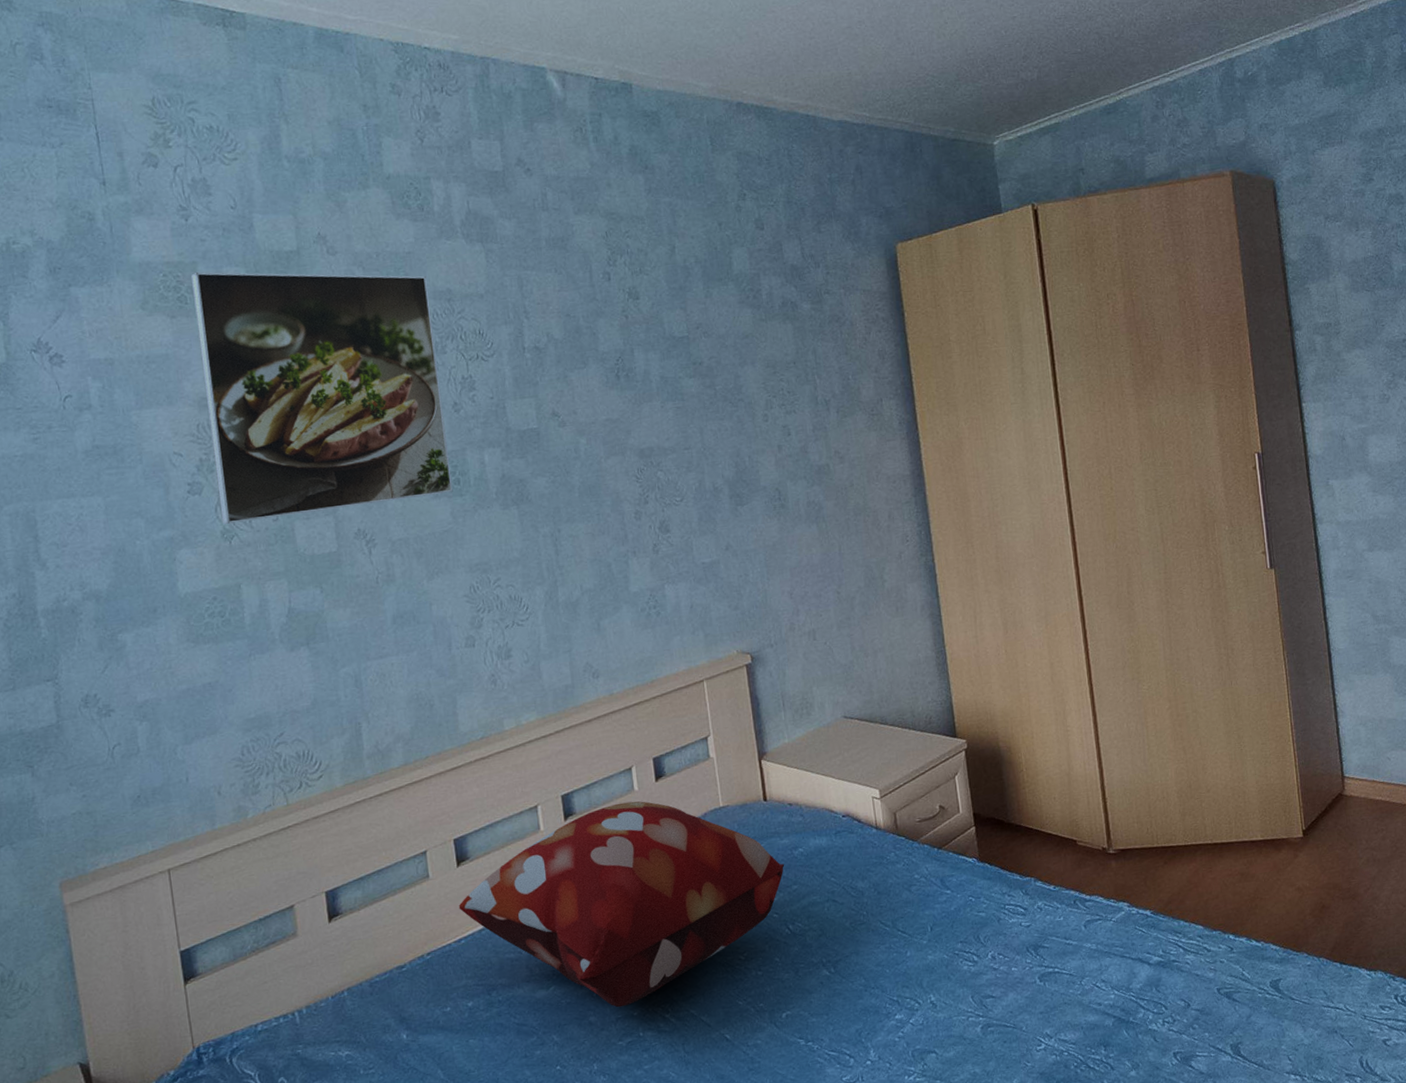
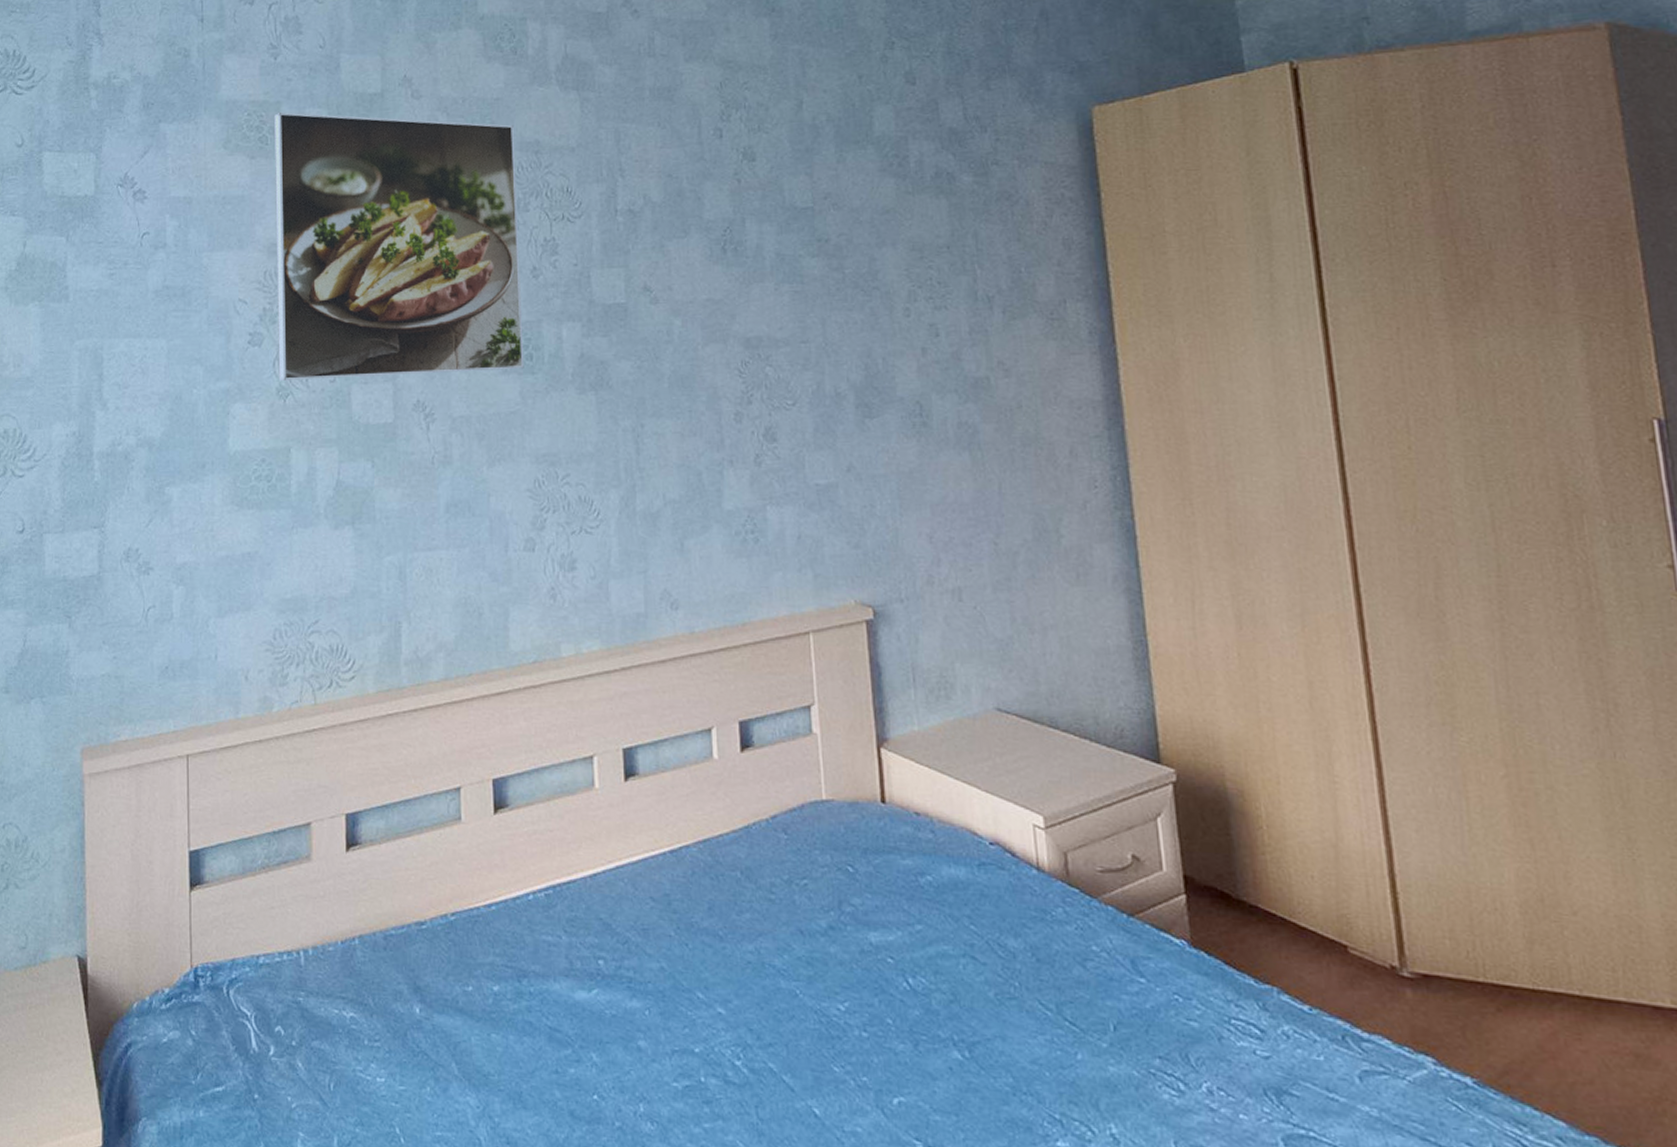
decorative pillow: present [458,801,785,1008] -> none [492,771,906,1037]

